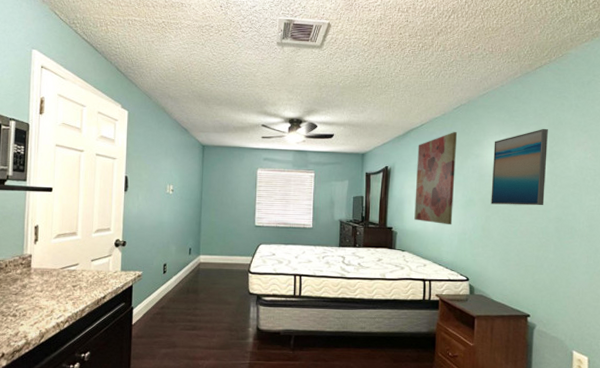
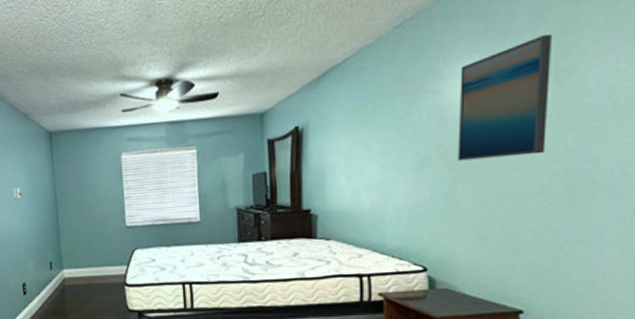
wall art: present [414,132,458,225] -> none [340,62,402,198]

